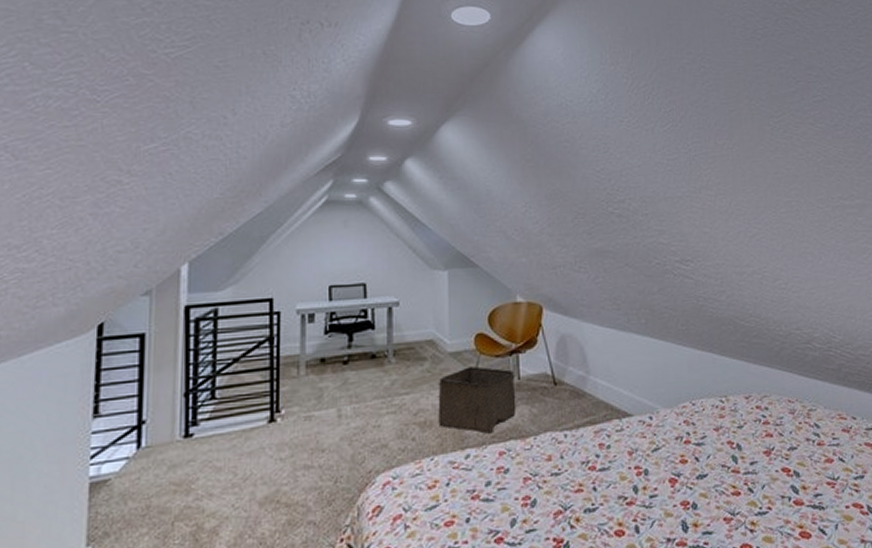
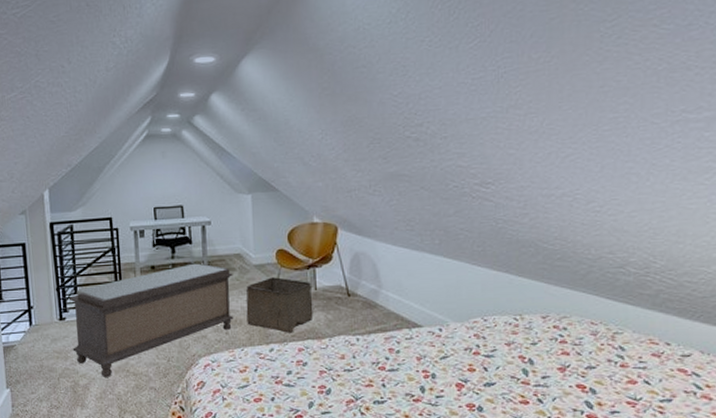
bench: none [199,353,424,514] -> present [68,263,234,377]

